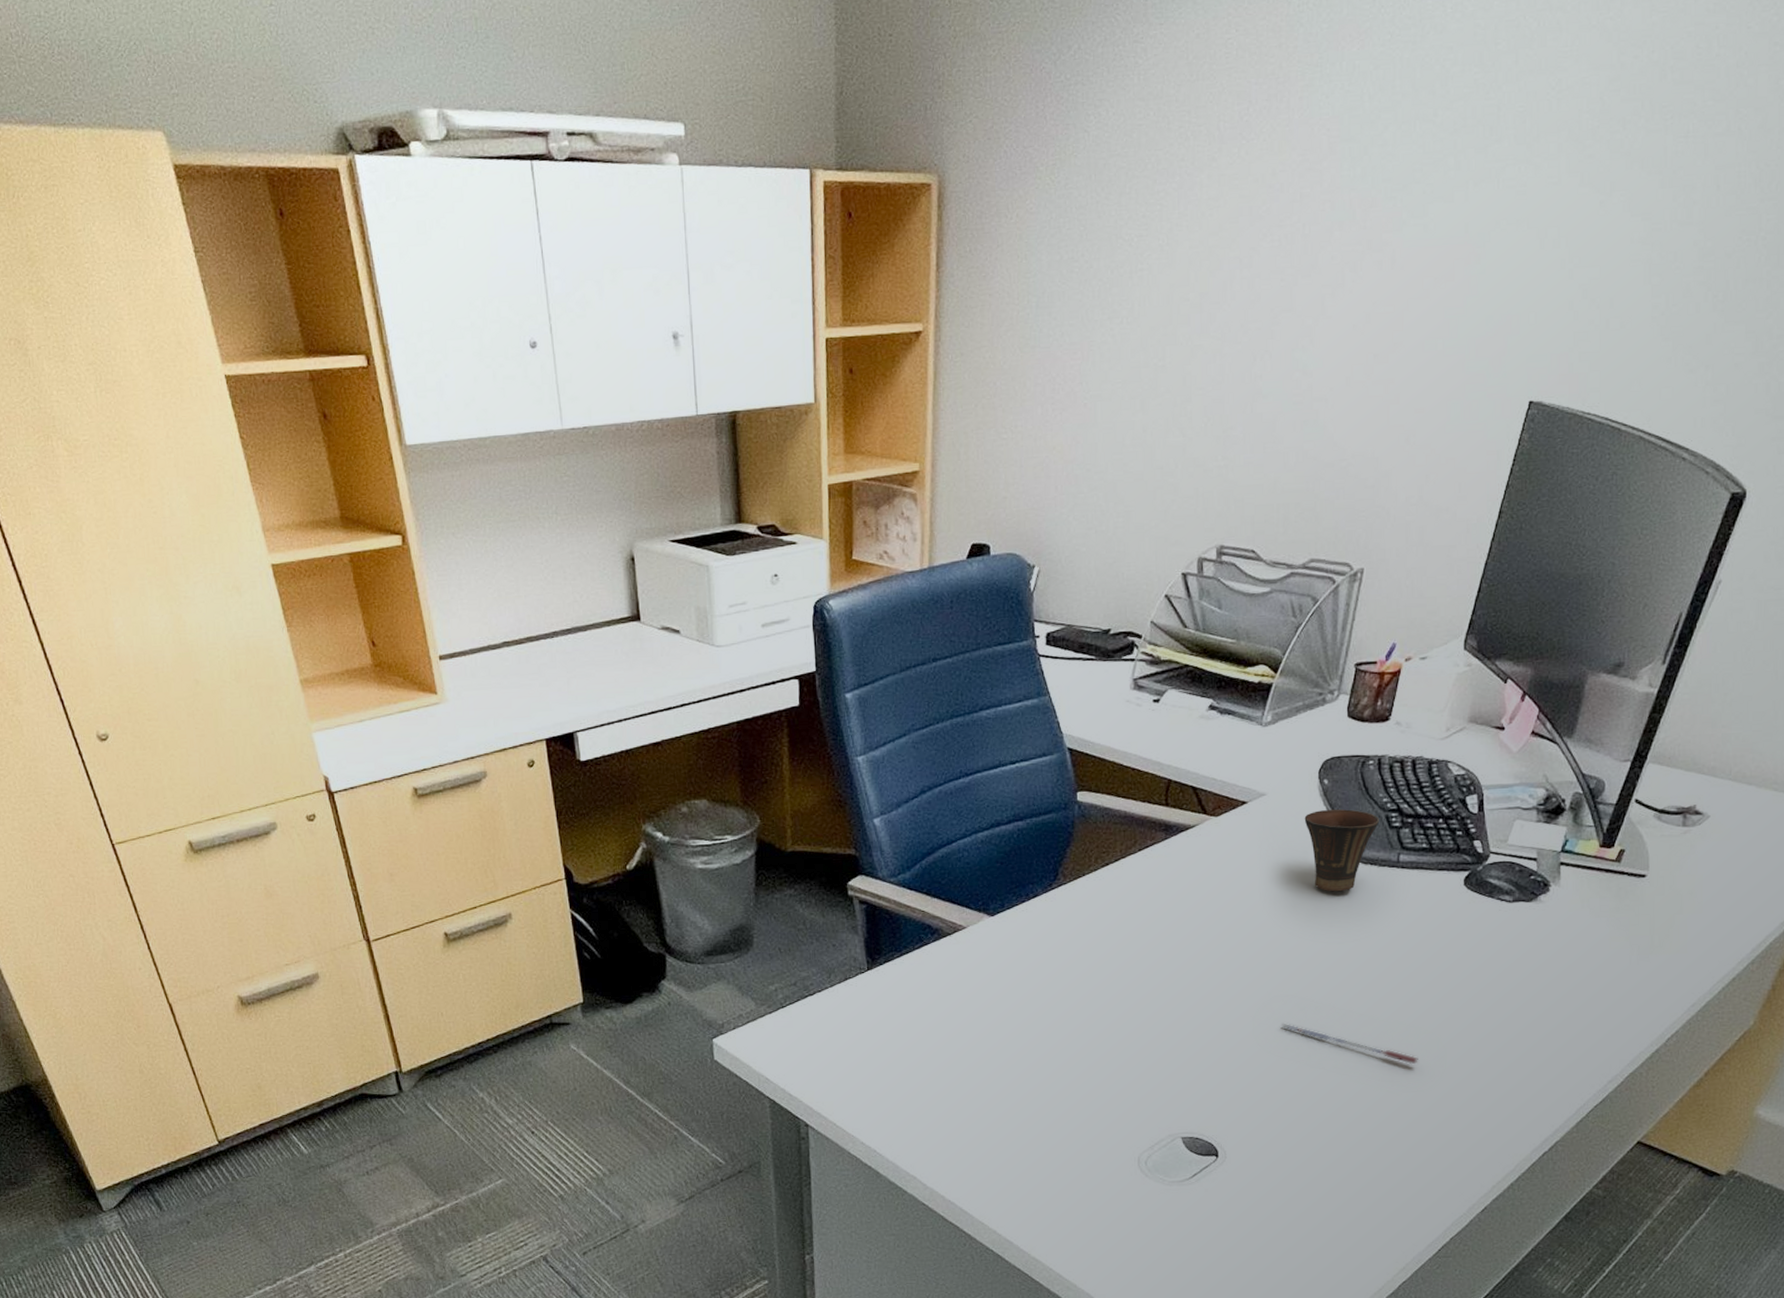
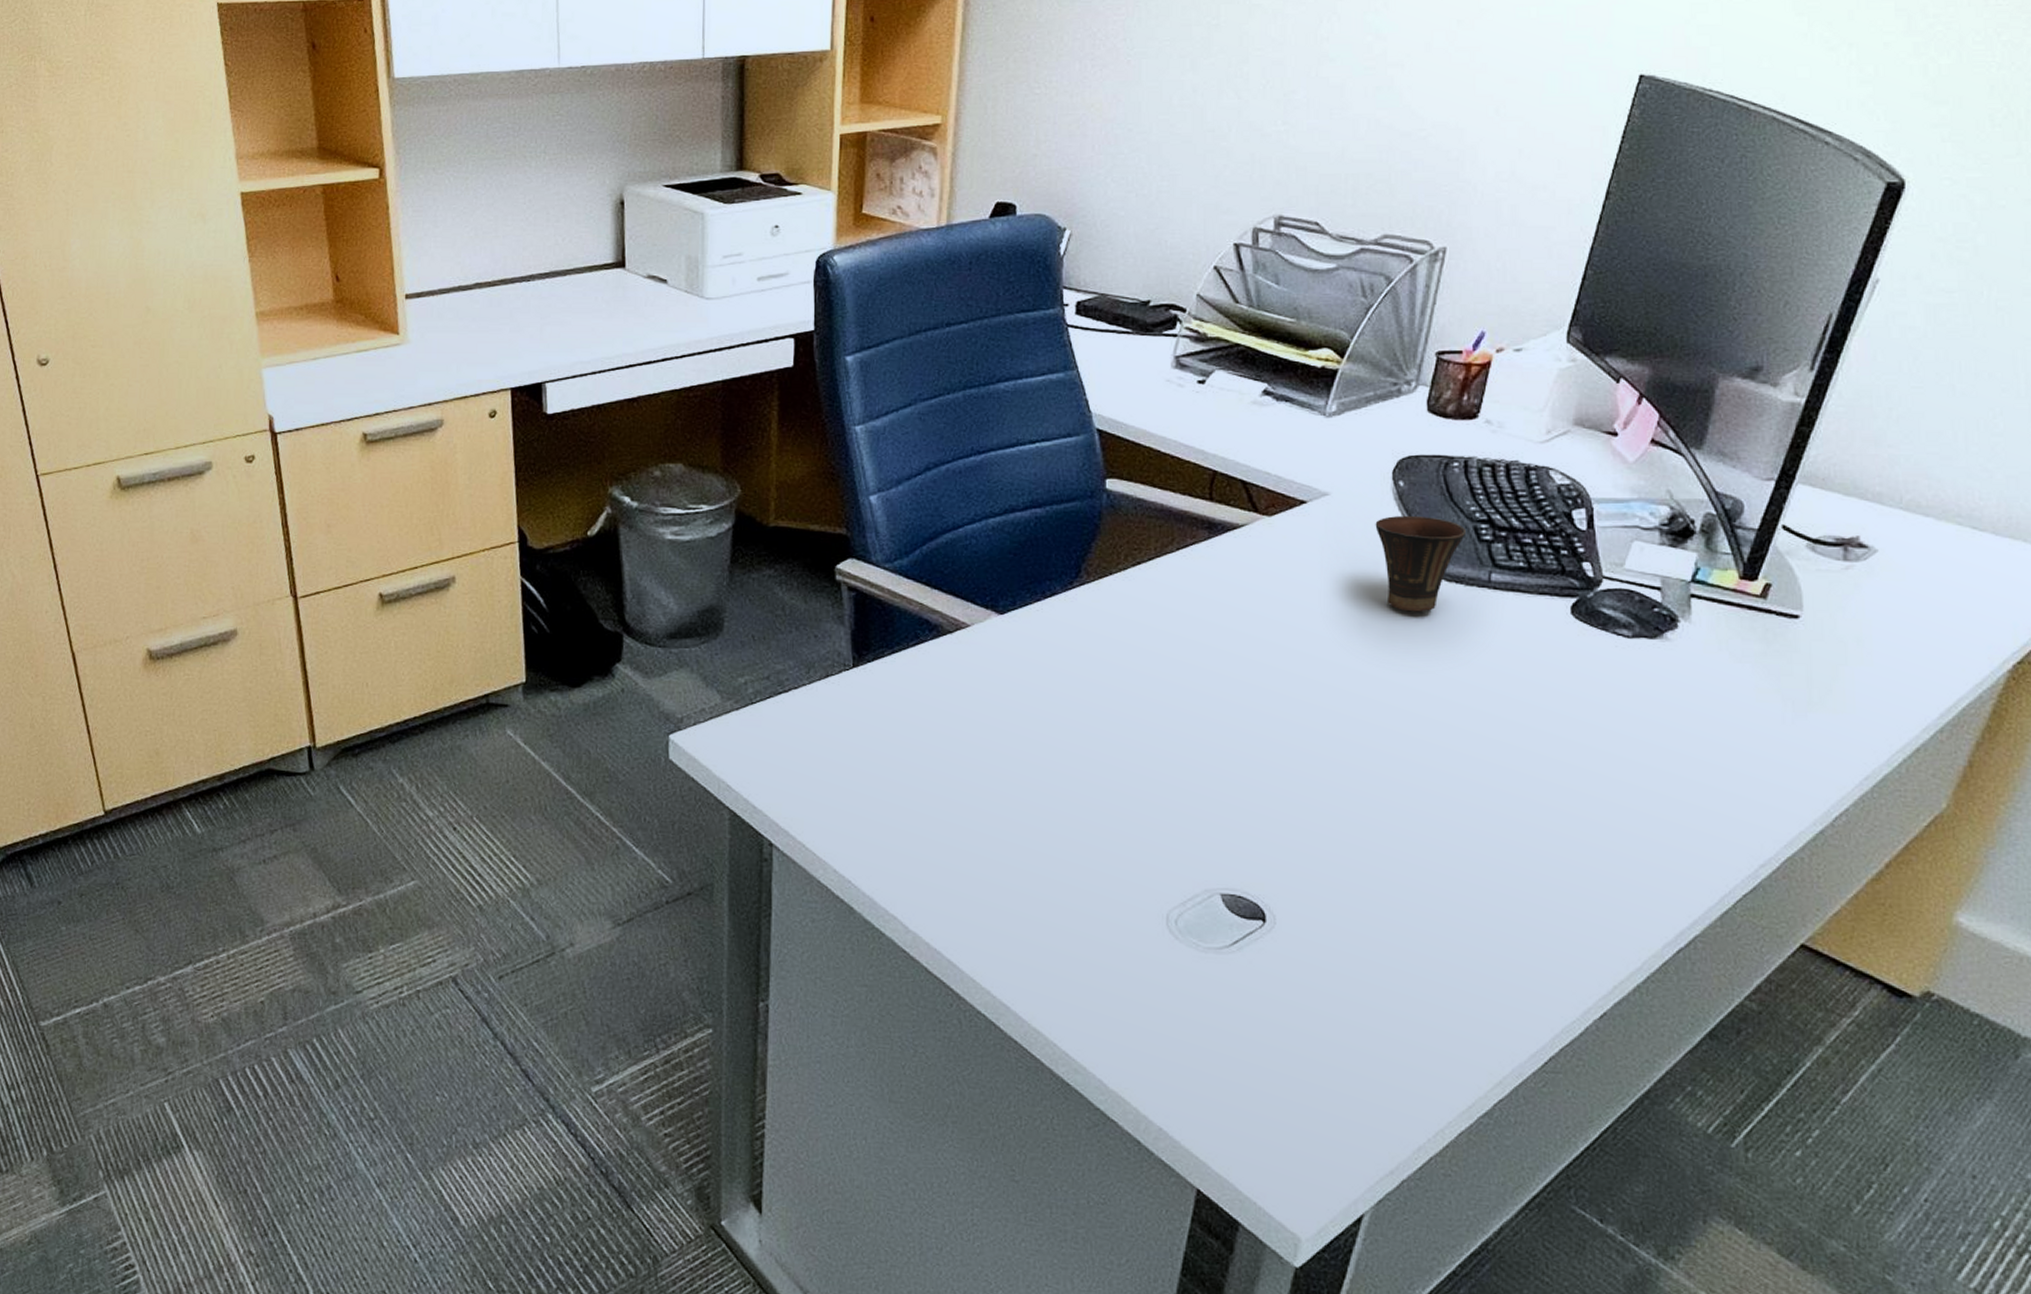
pen: present [1282,1023,1418,1065] -> none [1346,764,1516,826]

